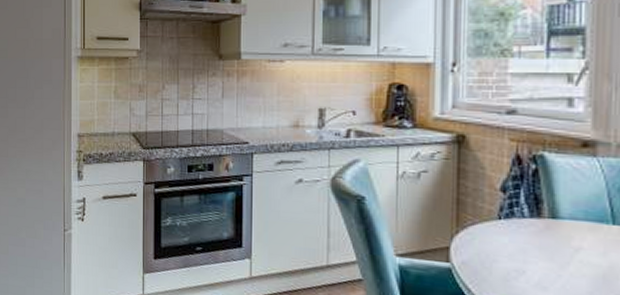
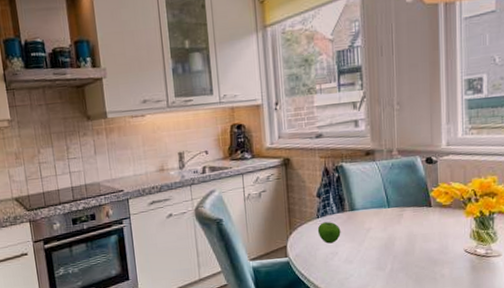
apple: none [497,226,533,257] -> present [317,222,341,244]

